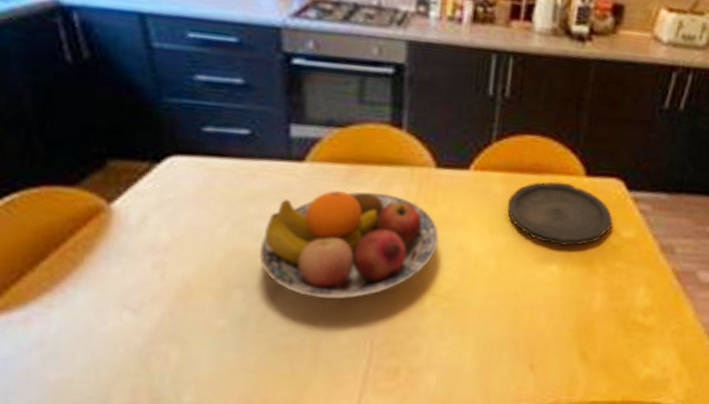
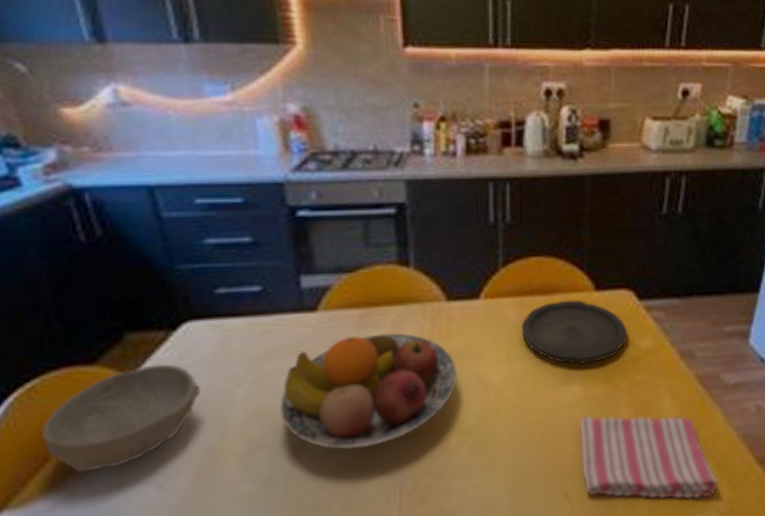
bowl: none [18,193,182,290] -> present [41,364,201,473]
dish towel: none [549,294,679,385] -> present [580,415,718,500]

